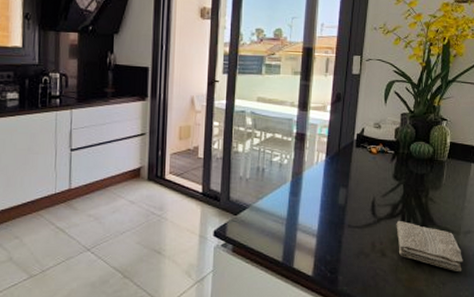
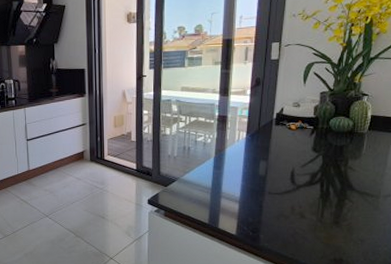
washcloth: present [396,221,463,271] -> none [315,188,382,230]

